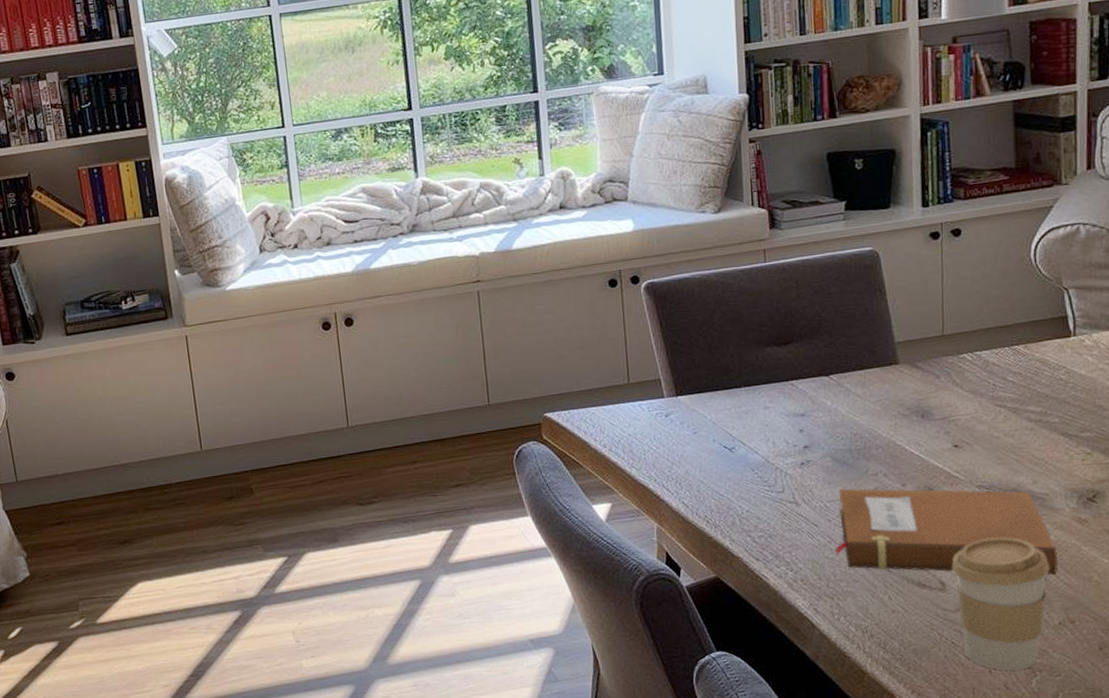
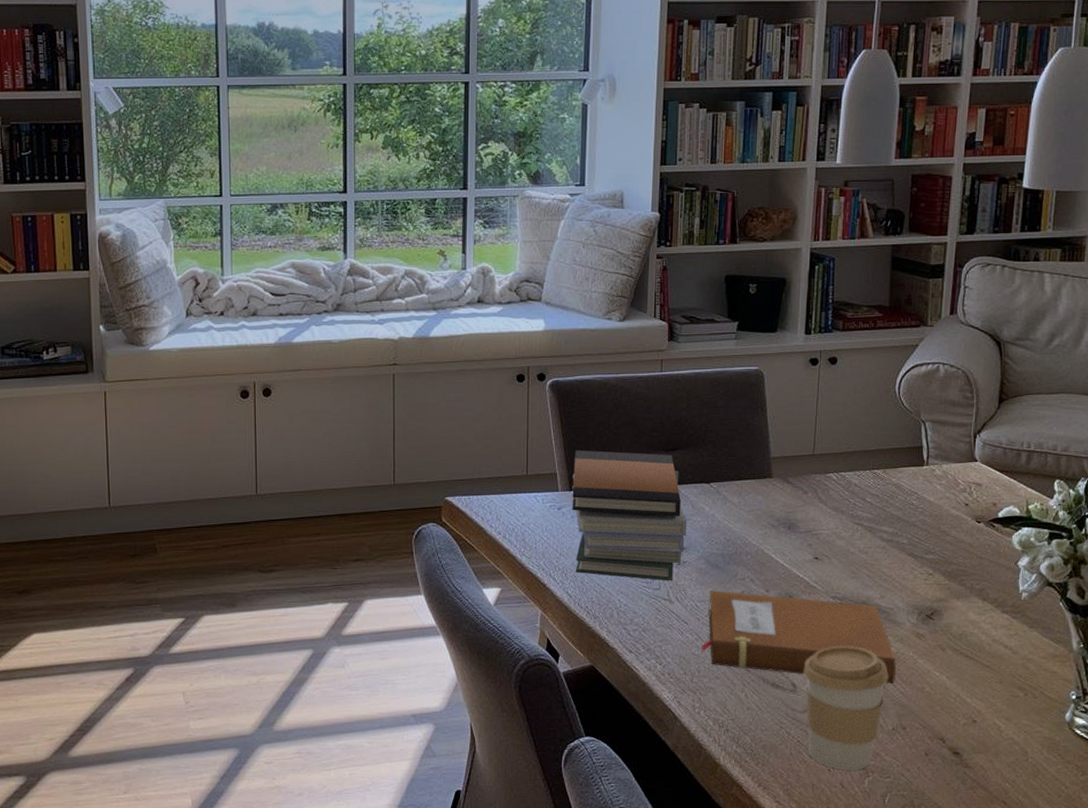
book stack: none [678,348,809,483] -> present [572,450,687,581]

